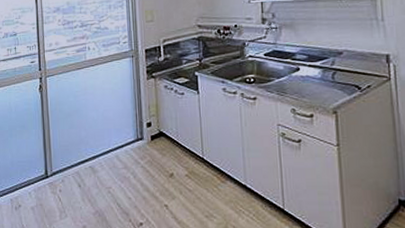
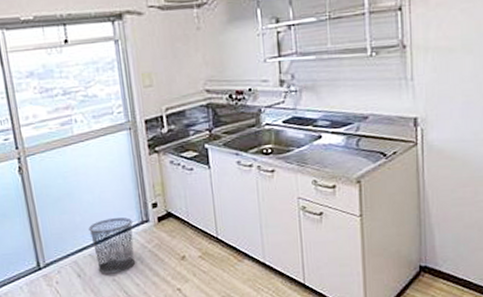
waste bin: none [91,134,129,186] -> present [88,217,136,274]

